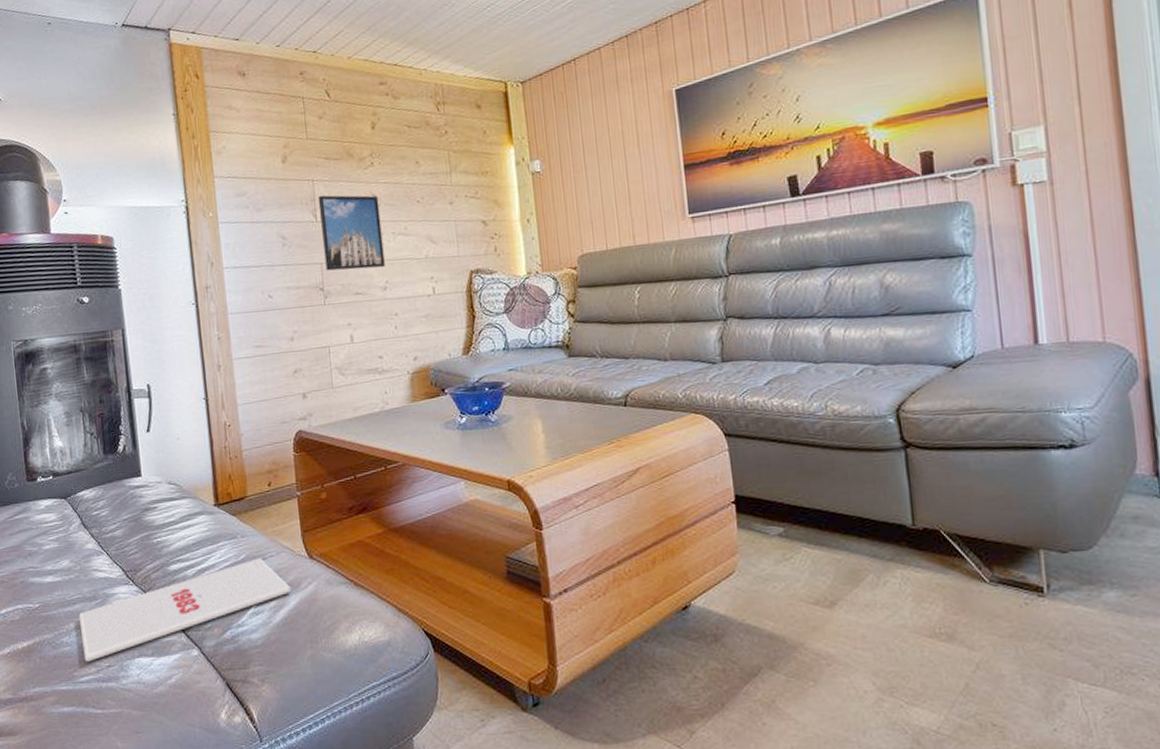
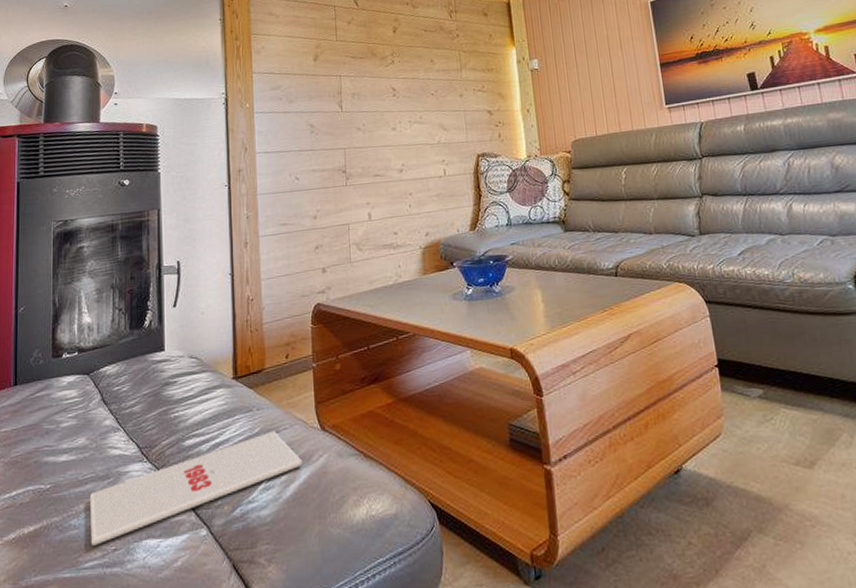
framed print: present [318,195,385,271] -> none [344,88,402,155]

